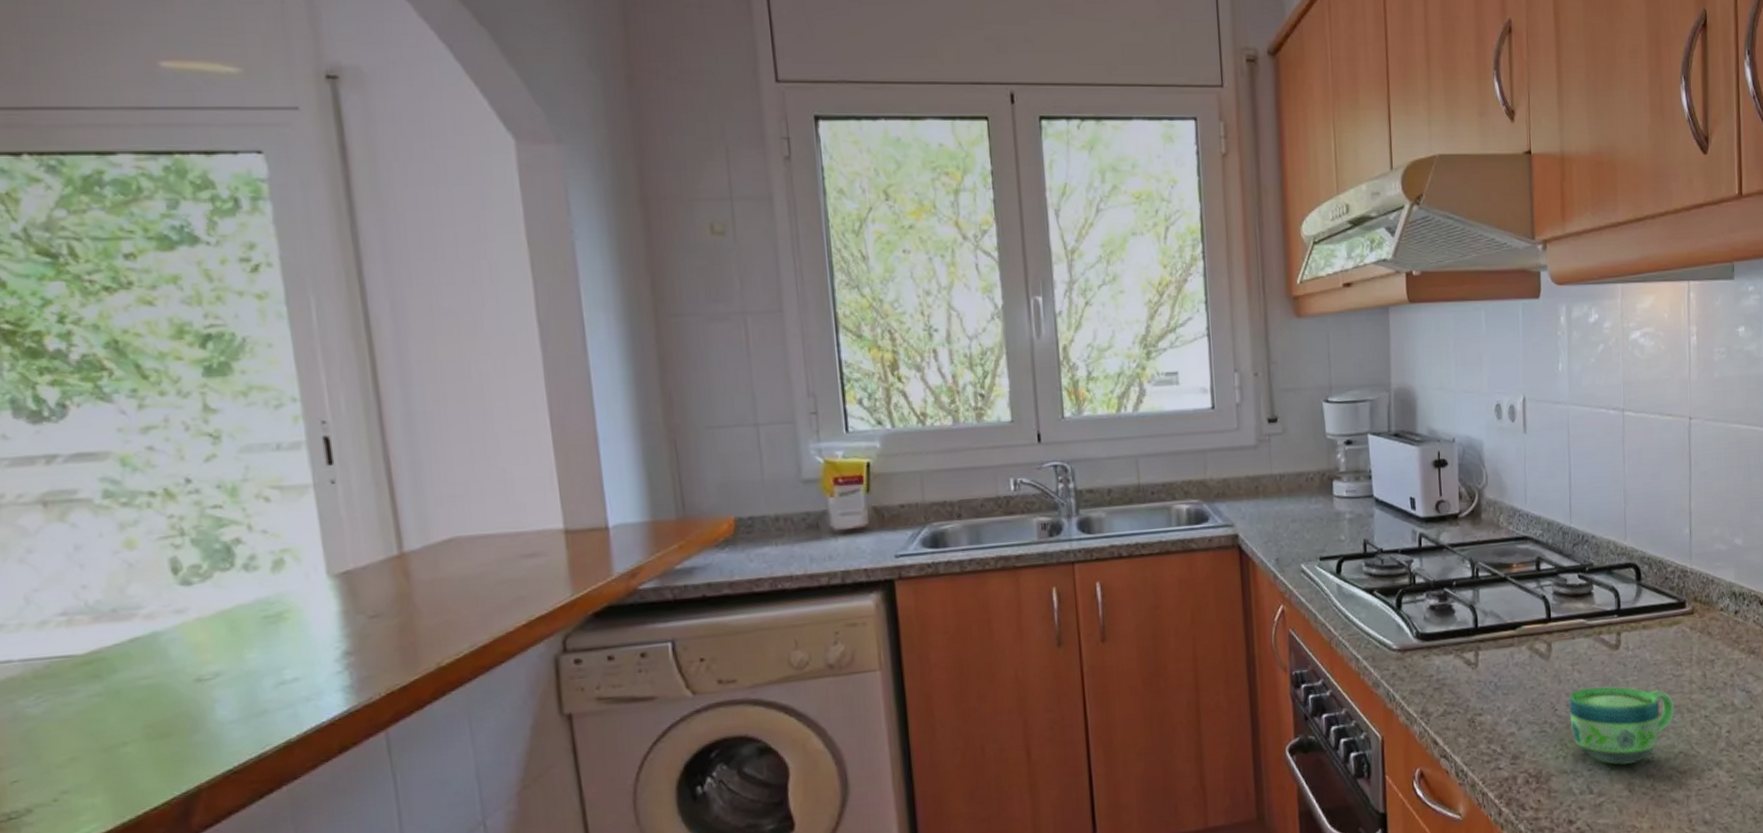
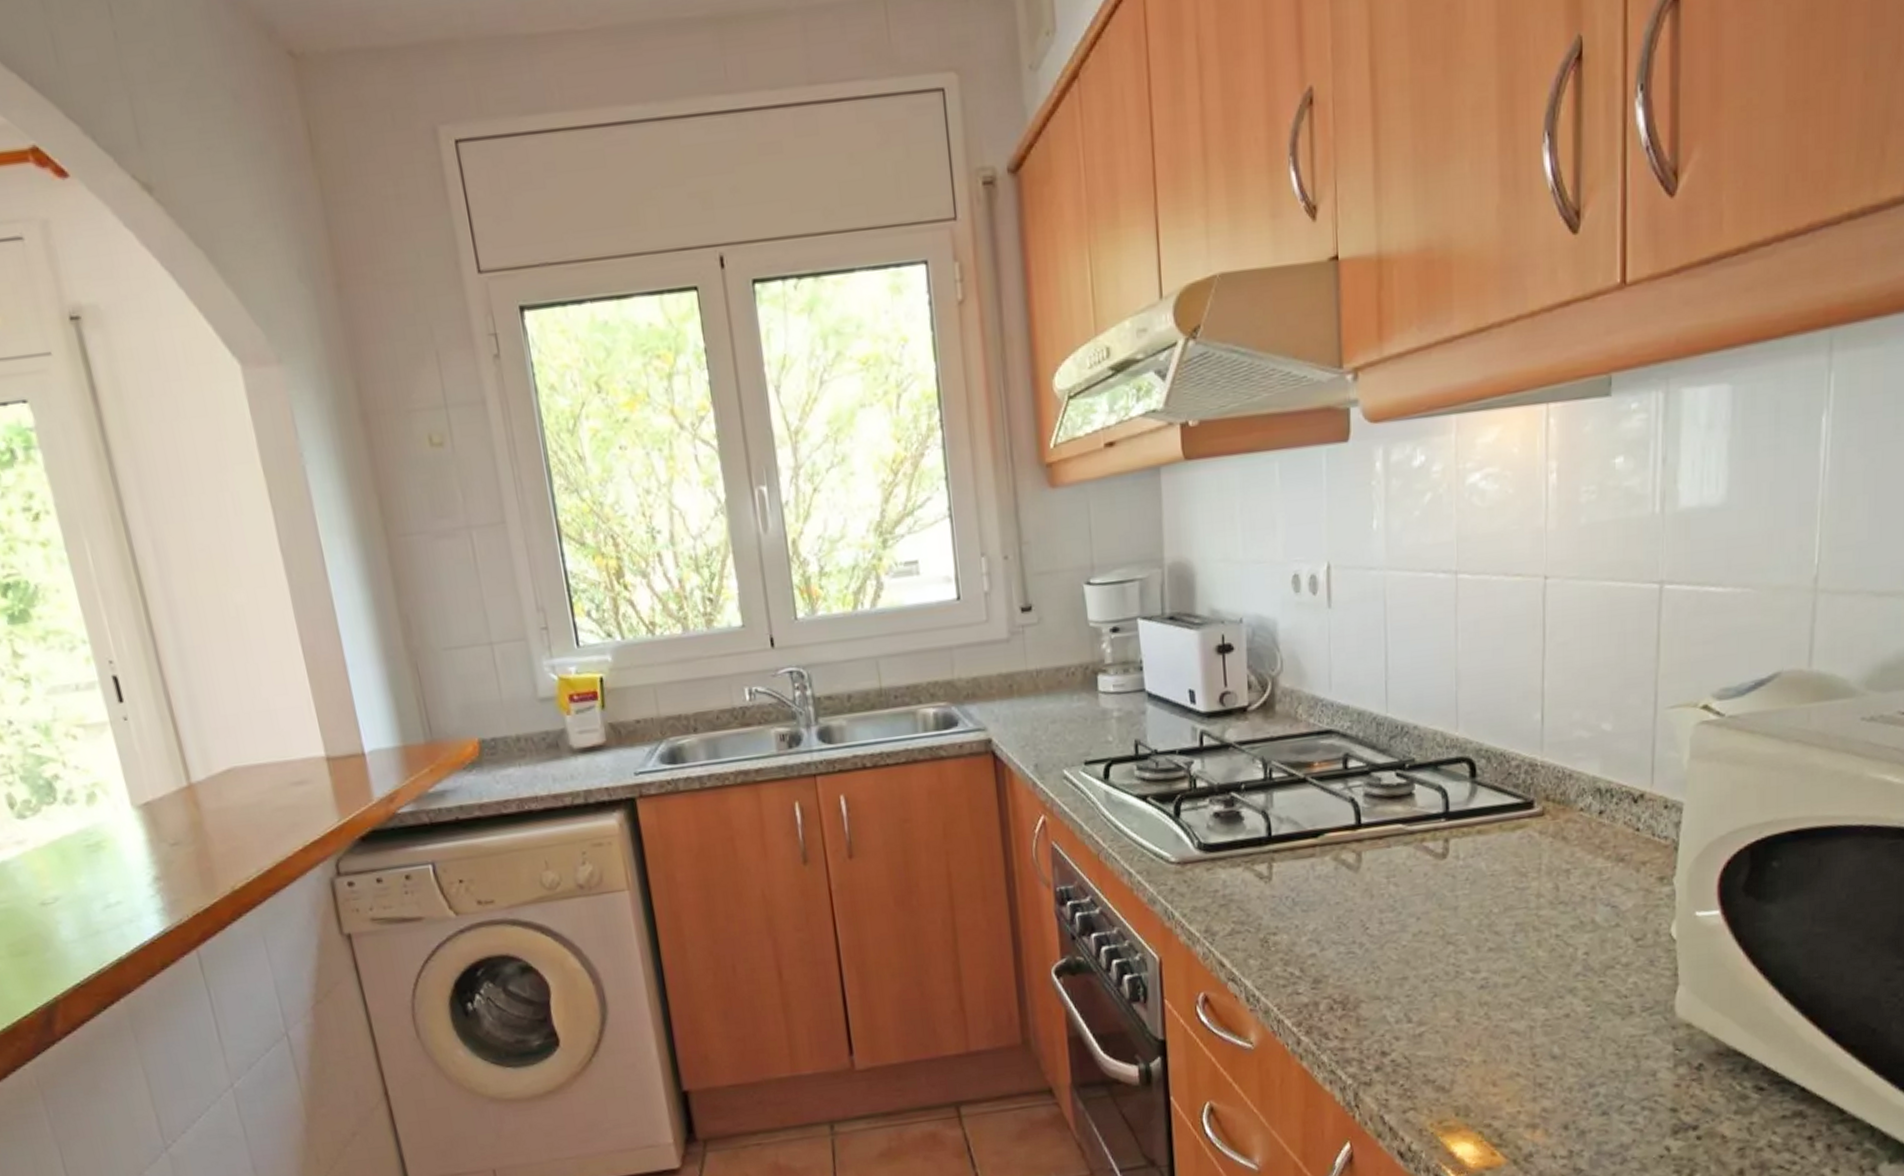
cup: present [1569,686,1675,765] -> none [1382,901,1517,991]

